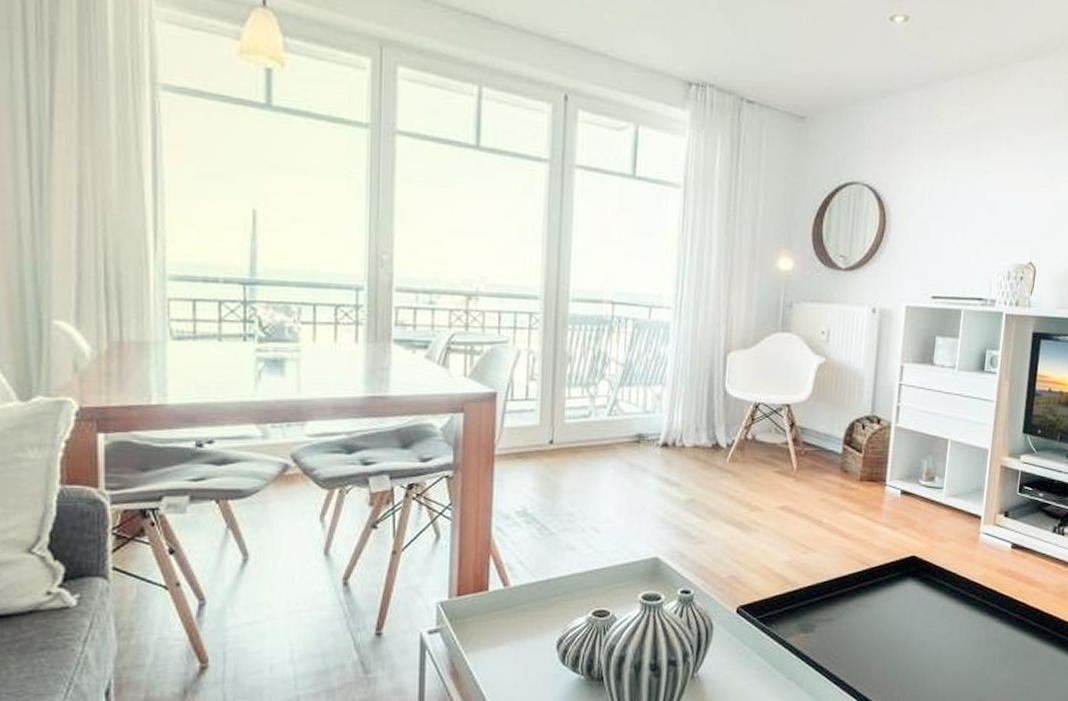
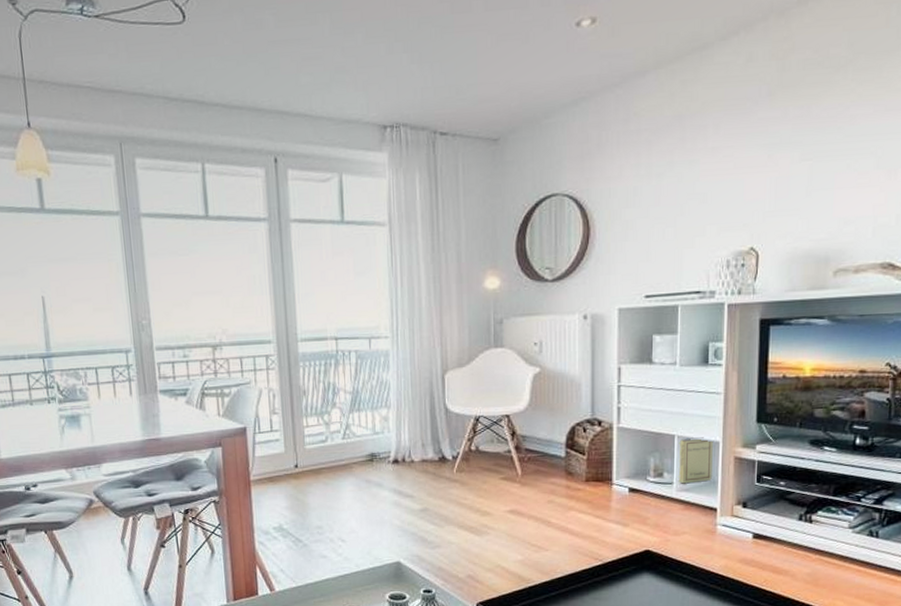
book: none [949,443,983,490] -> present [679,437,713,484]

